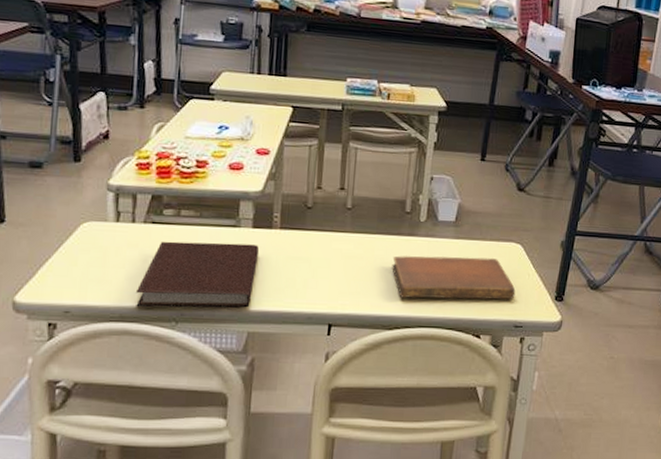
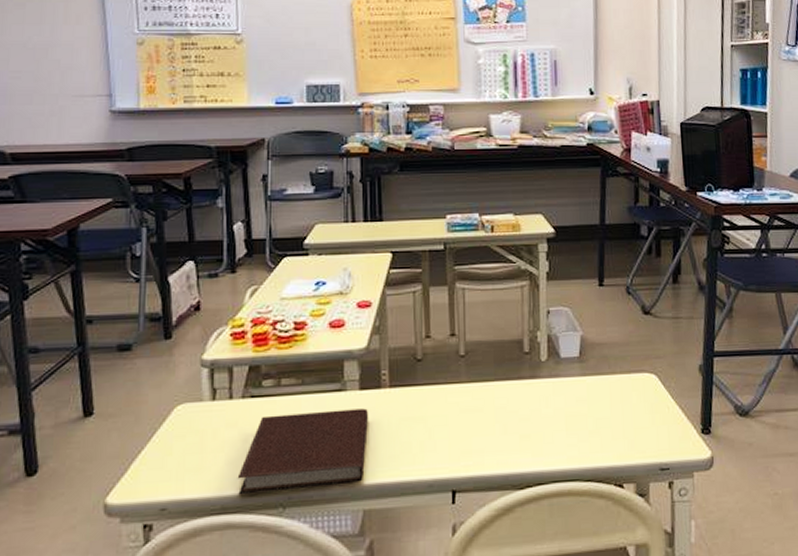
notebook: present [392,256,516,300] -> none [515,393,656,451]

